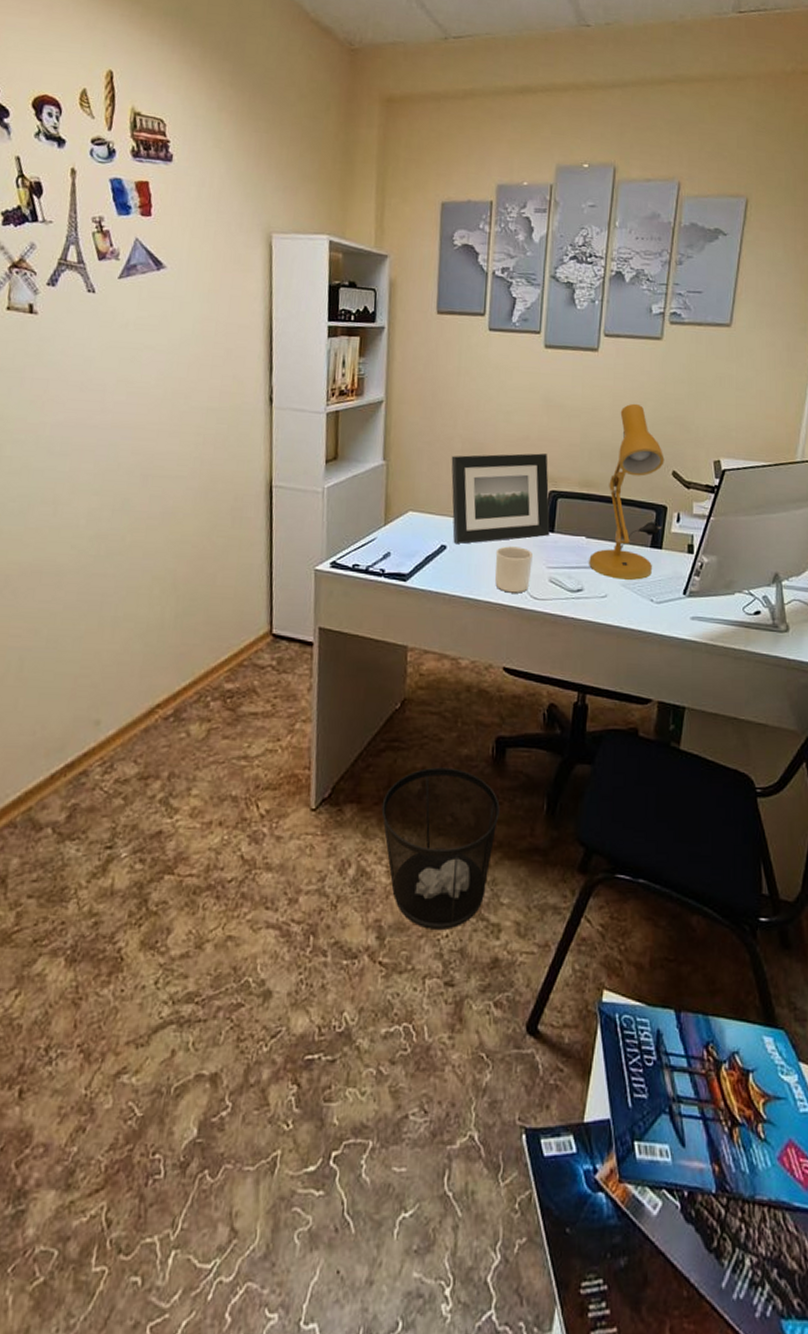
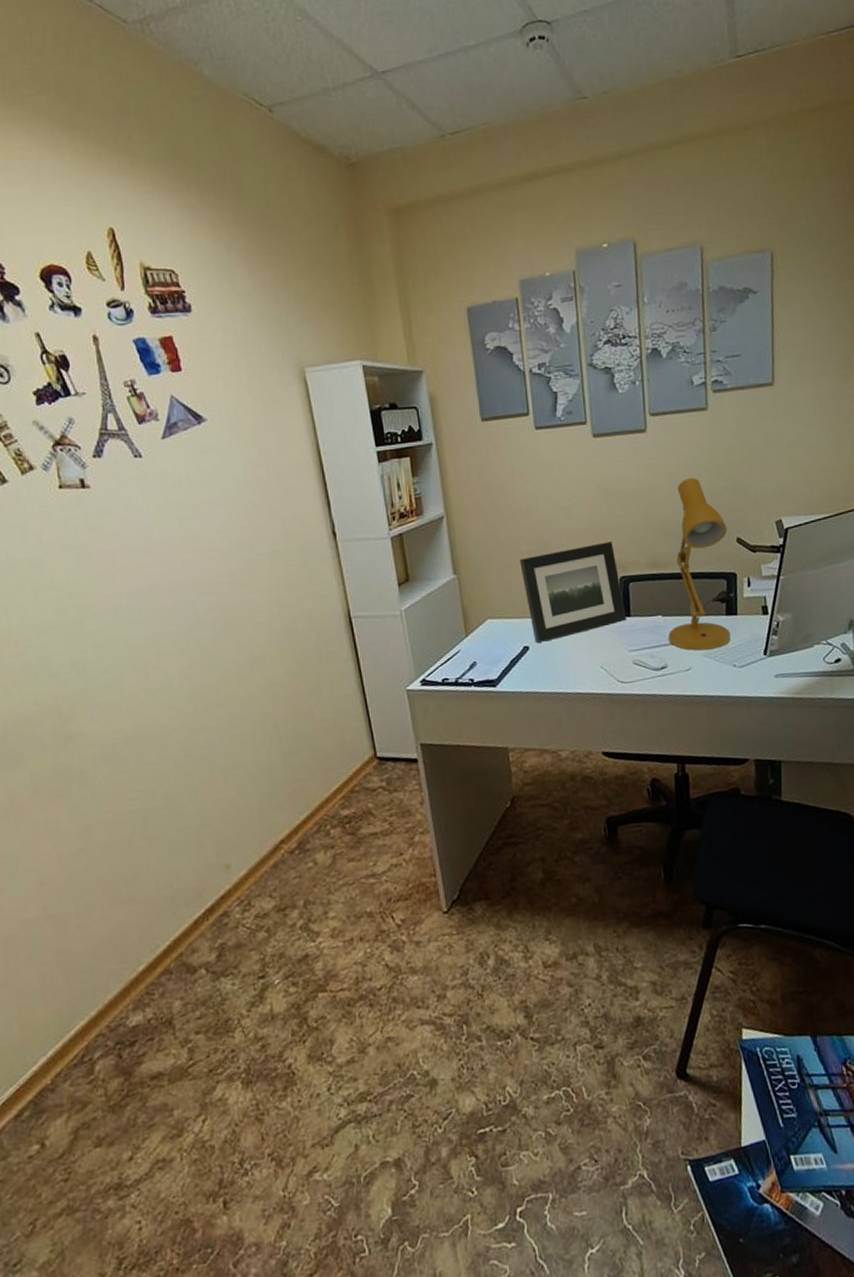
waste bin: present [381,767,500,930] -> none [508,853,621,1002]
mug: present [495,546,533,593] -> none [577,635,615,682]

